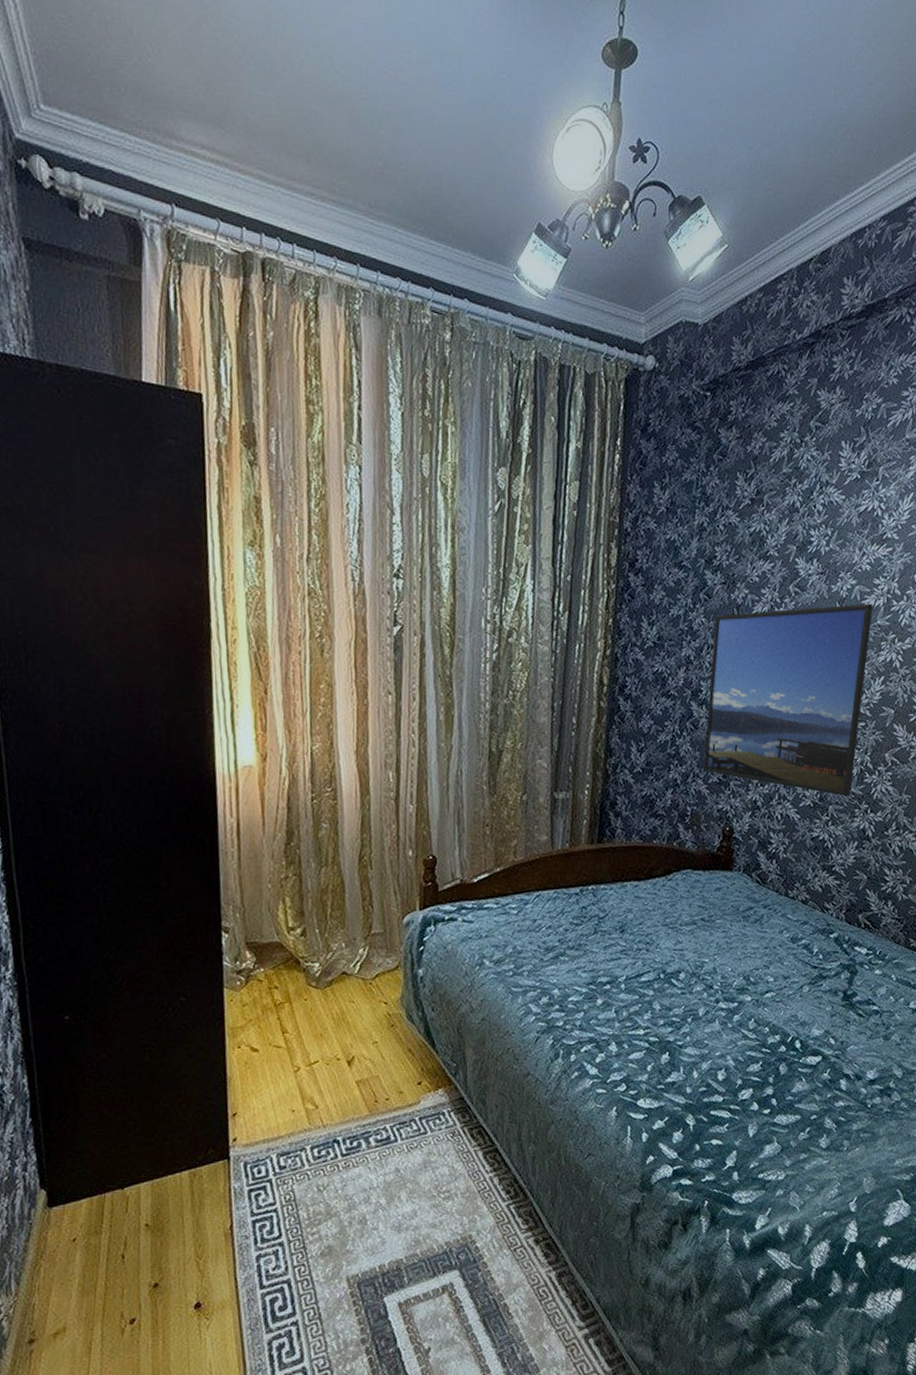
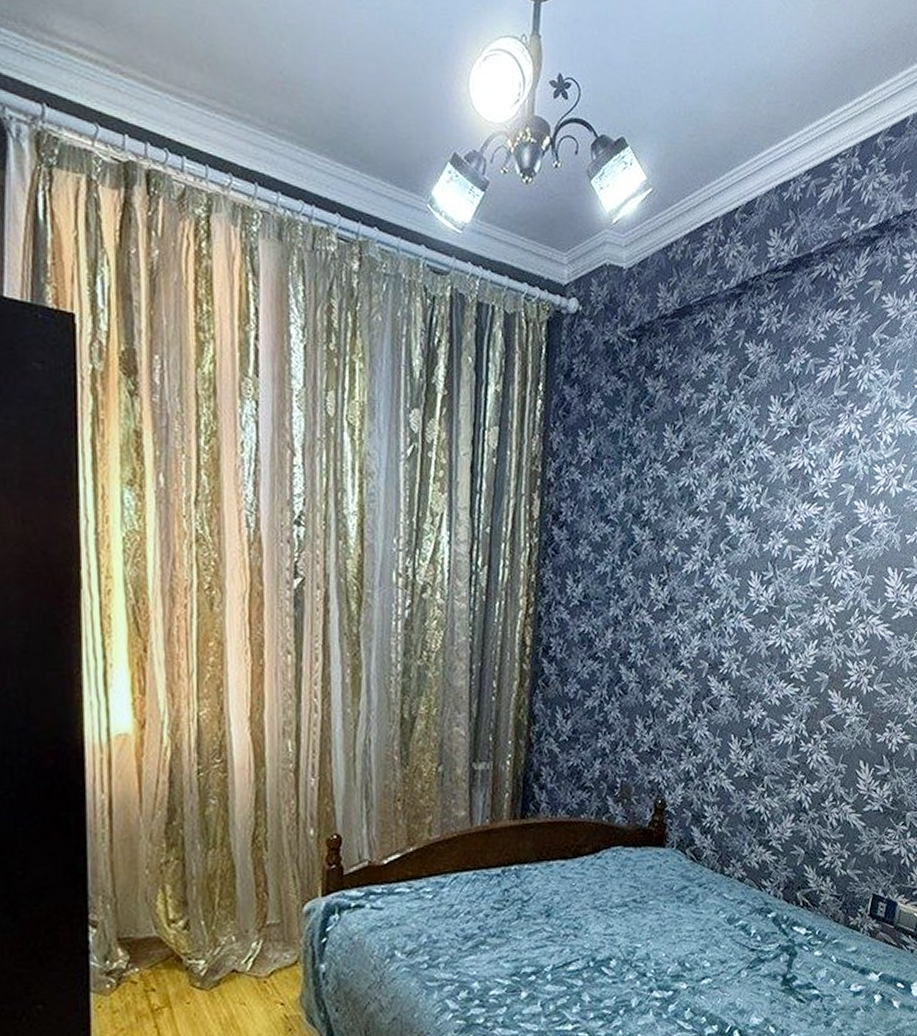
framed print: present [703,603,873,797] -> none [633,563,805,767]

